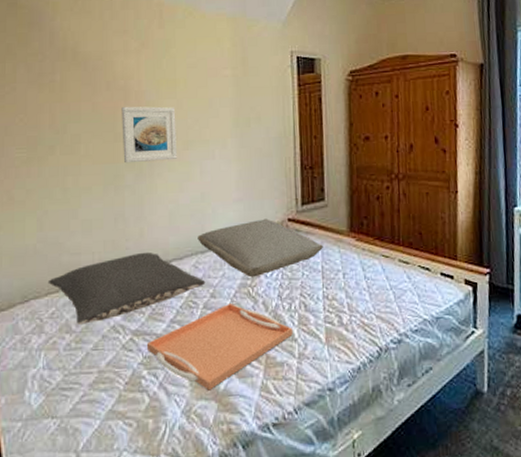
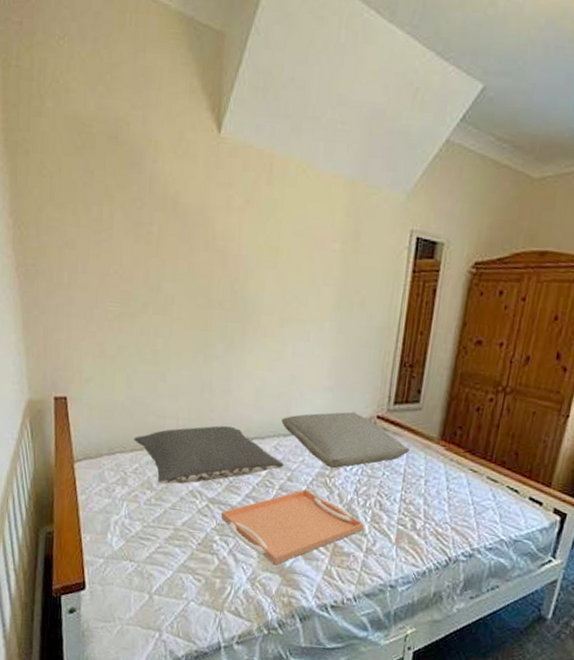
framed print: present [121,106,177,164] -> none [215,270,275,336]

